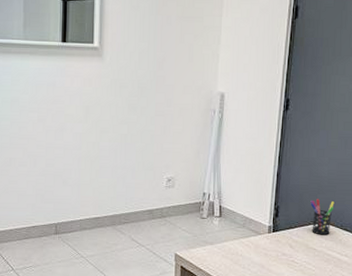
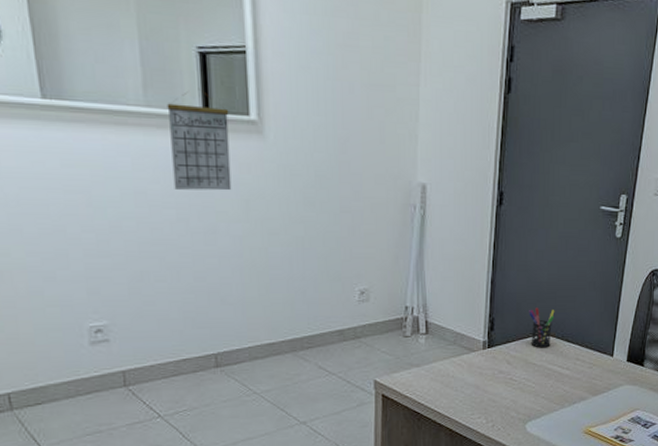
calendar: none [38,26,80,99] -> present [166,89,232,191]

